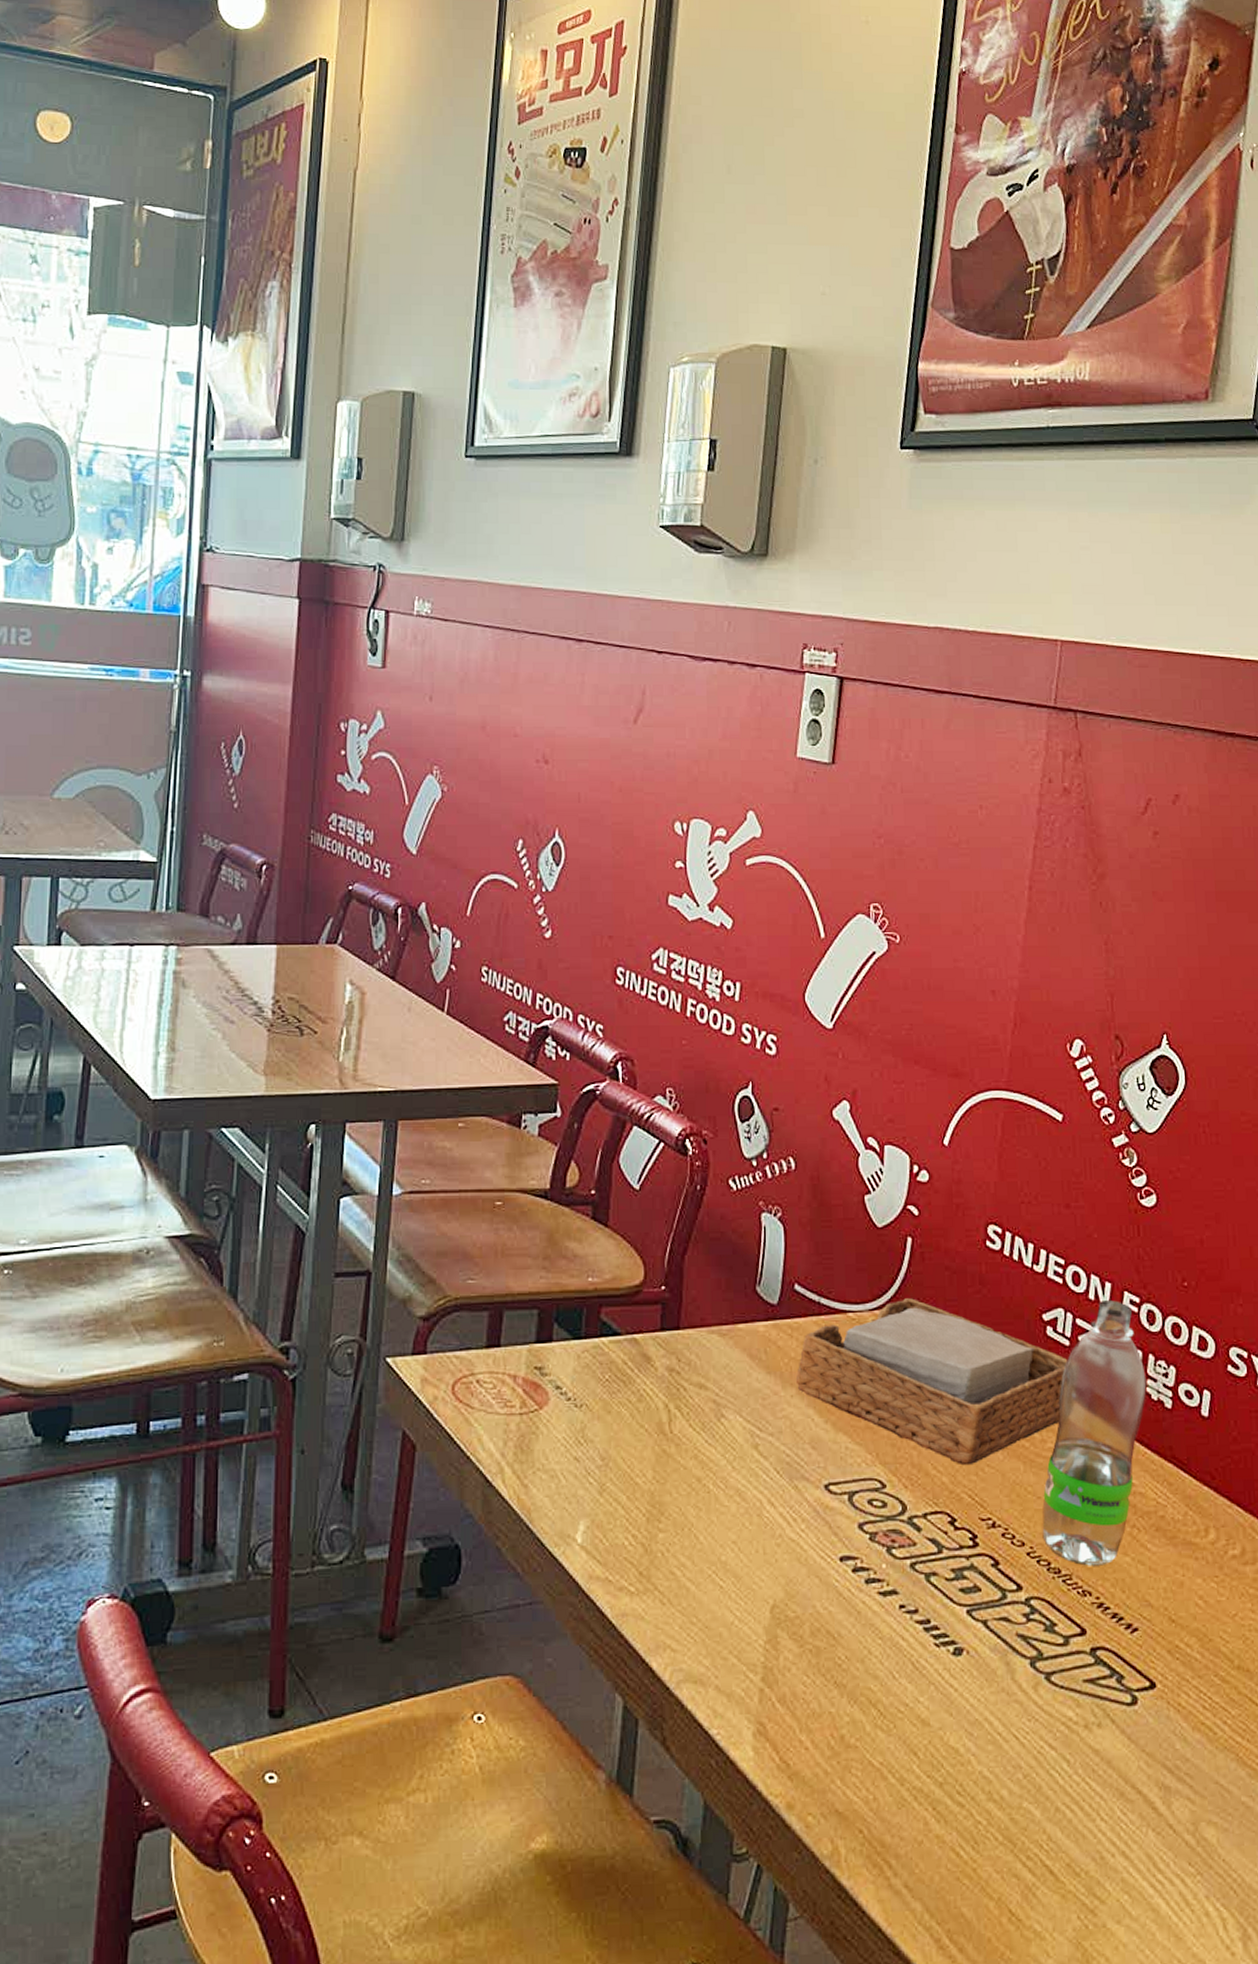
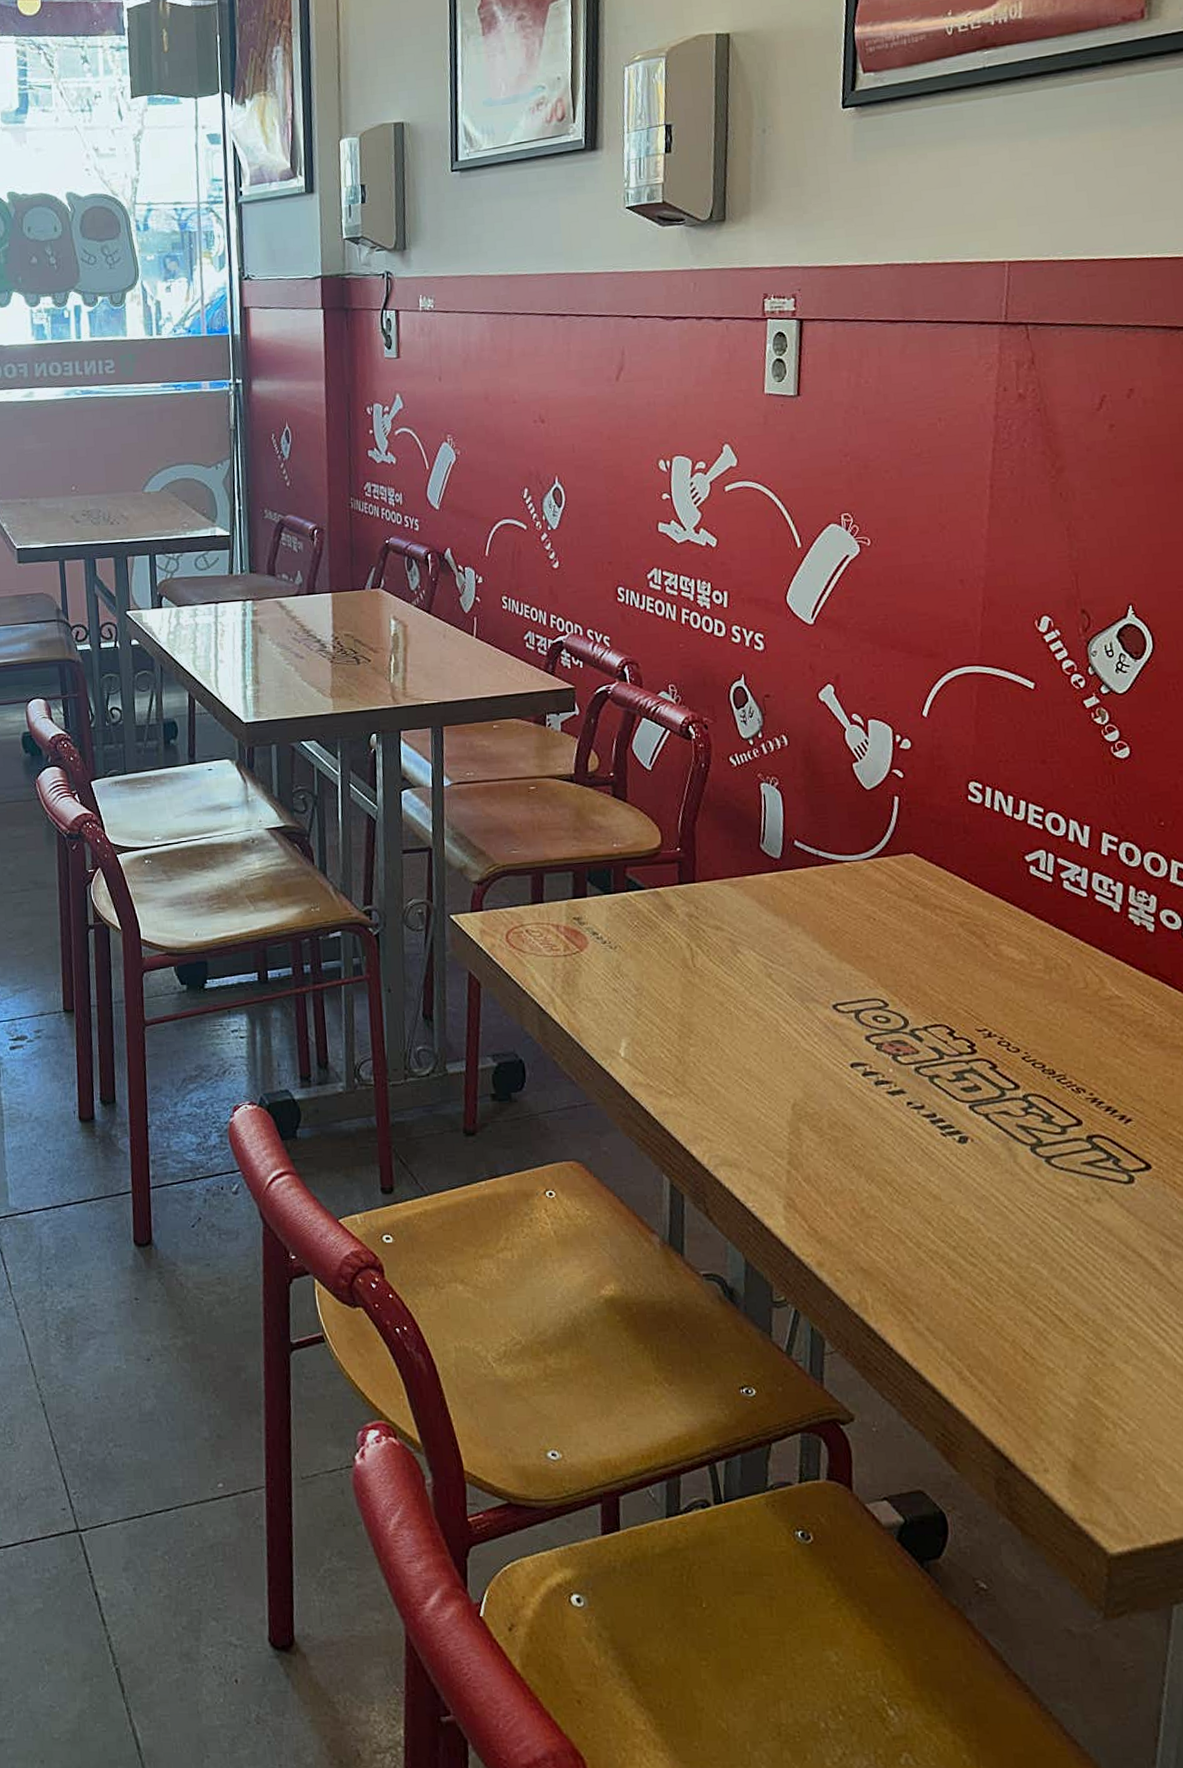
napkin holder: present [796,1298,1068,1466] -> none [801,848,1052,986]
bottle: present [1041,1300,1147,1566] -> none [1034,841,1129,1068]

